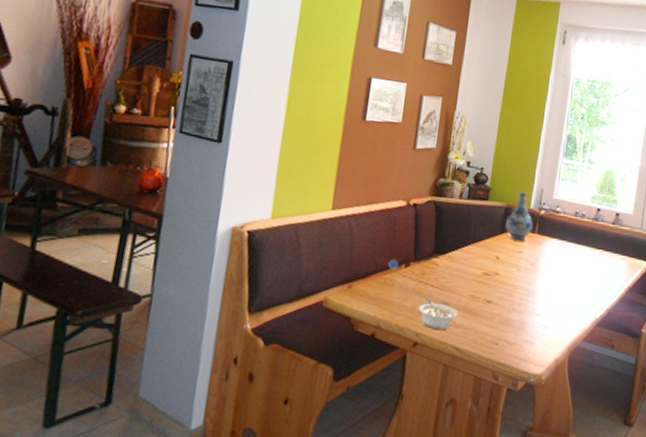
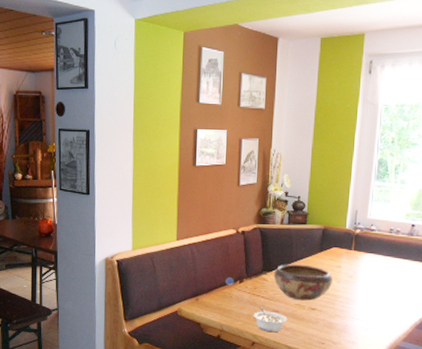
decorative bowl: none [446,246,513,292] -> present [273,264,332,301]
vase: present [505,191,533,241] -> none [324,214,349,257]

